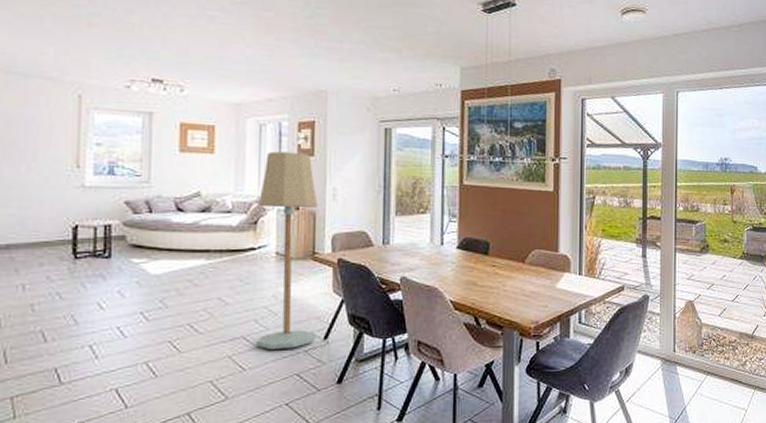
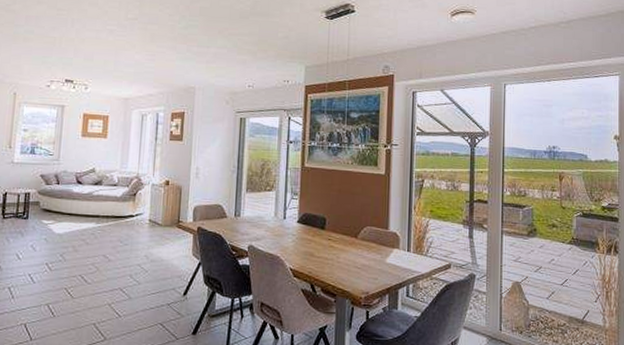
floor lamp: present [255,151,318,349] -> none [129,137,184,301]

